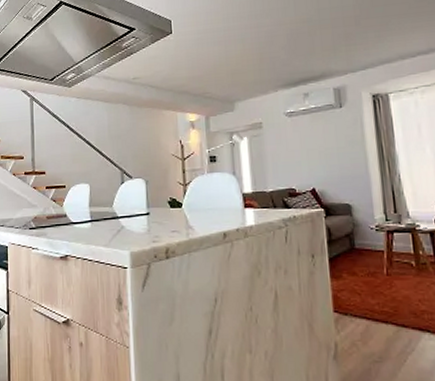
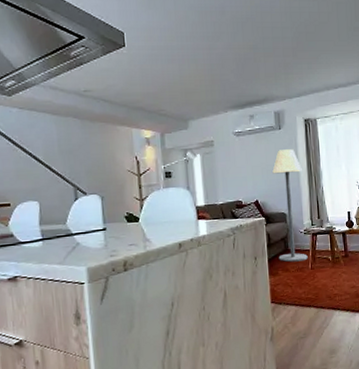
floor lamp: none [332,129,382,265] -> present [272,149,308,262]

